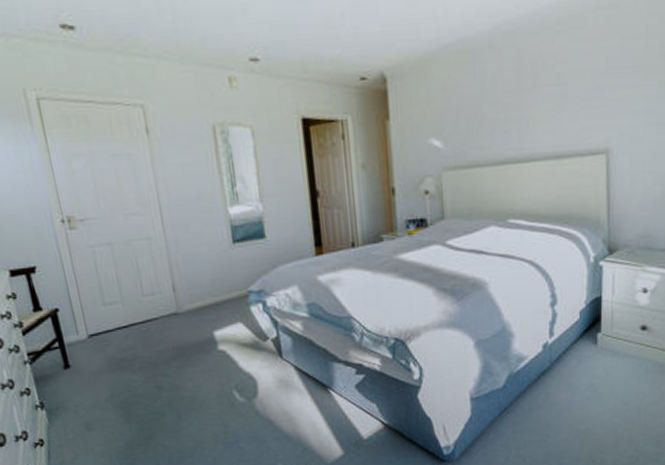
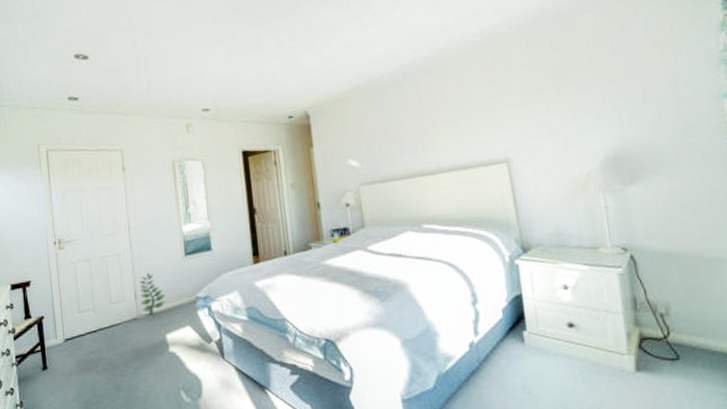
decorative plant: none [178,261,211,309] -> present [140,272,166,315]

